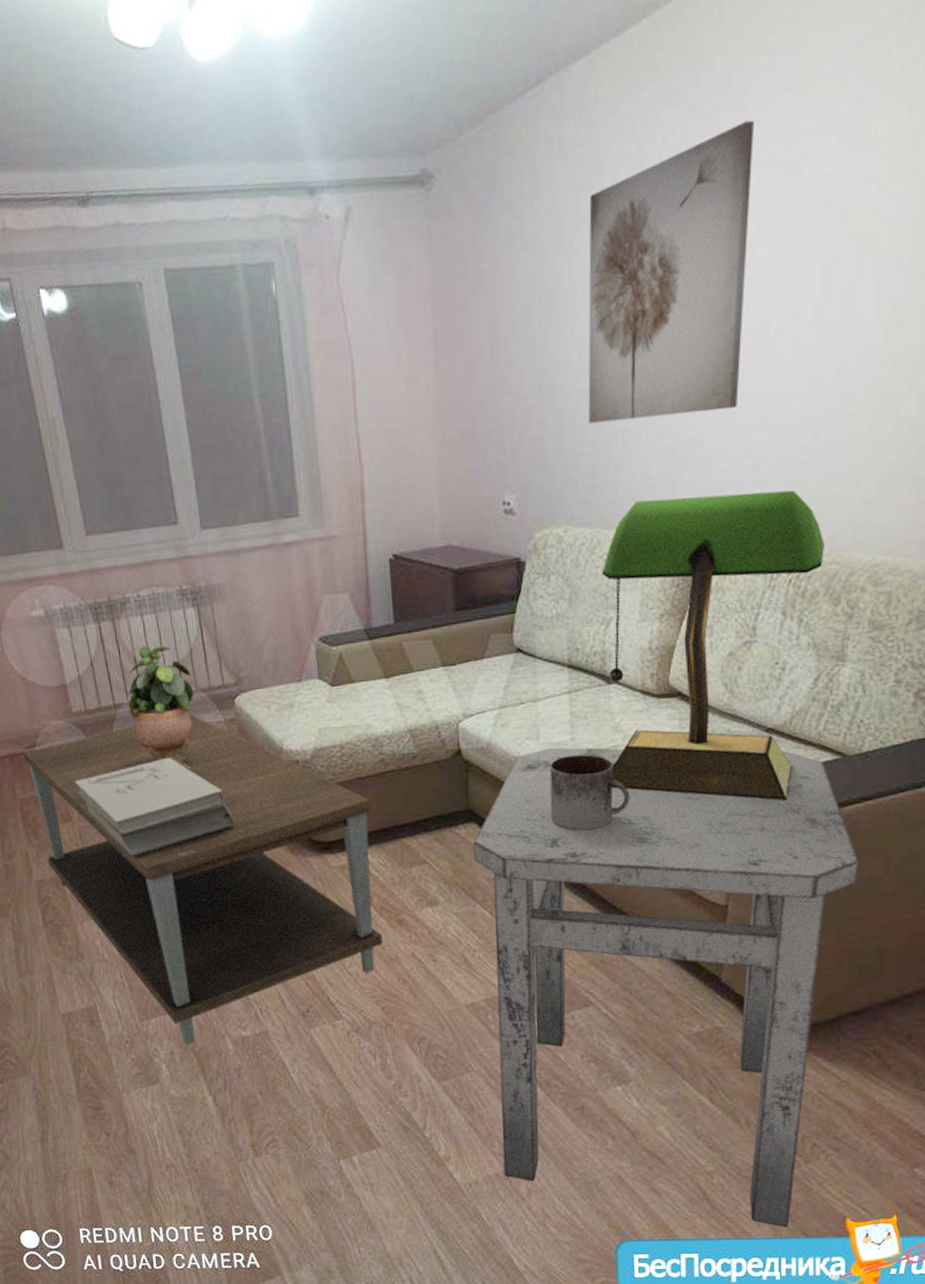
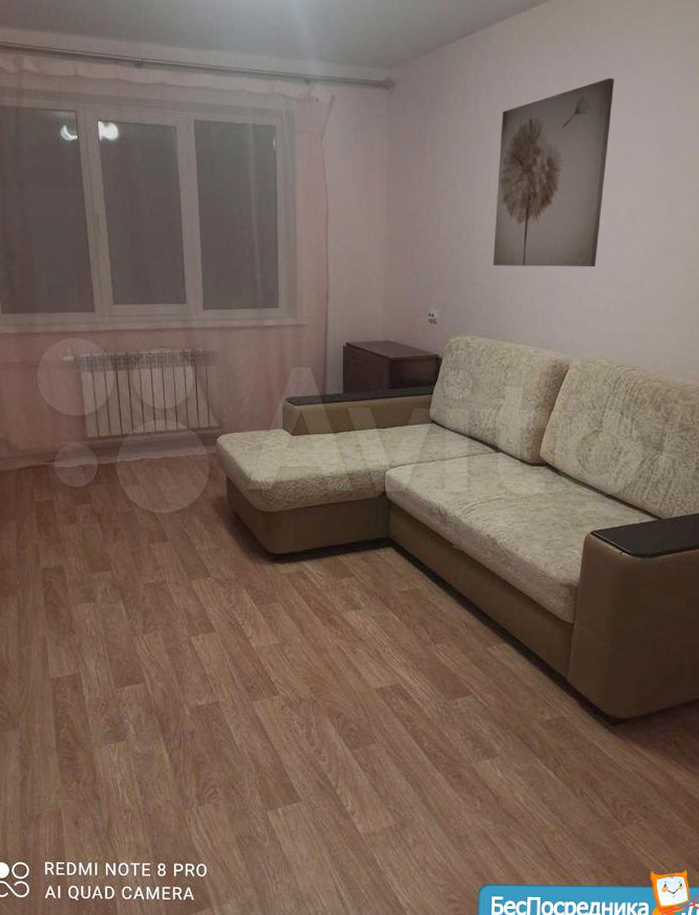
coffee table: present [23,713,383,1045] -> none [44,446,316,710]
book: present [75,758,235,856] -> none [83,479,208,554]
potted plant: present [128,645,195,769] -> none [133,391,186,489]
side table: present [473,747,860,1228] -> none [390,495,668,878]
mug: present [549,754,630,831] -> none [448,502,508,560]
table lamp: present [601,490,824,801] -> none [495,324,651,549]

